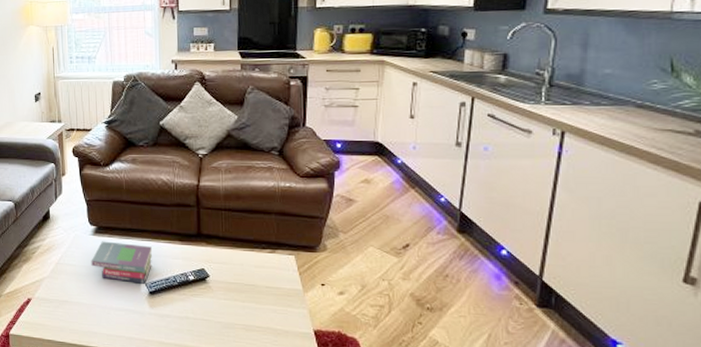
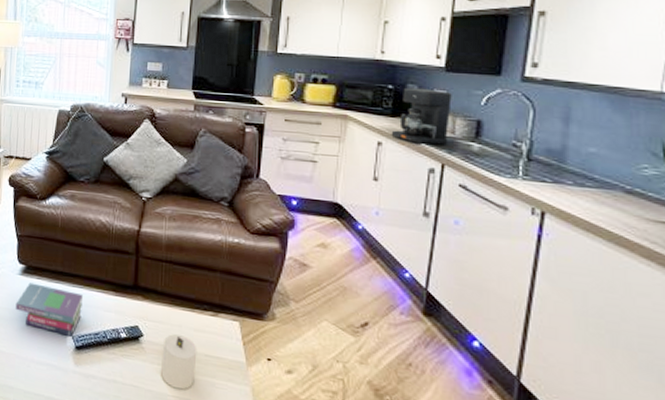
candle: none [227,272,259,318] -> present [161,334,197,390]
coffee maker: none [425,28,480,82] -> present [391,87,452,145]

